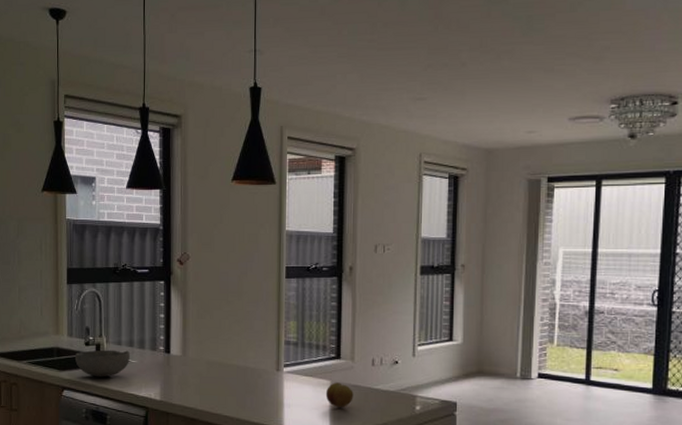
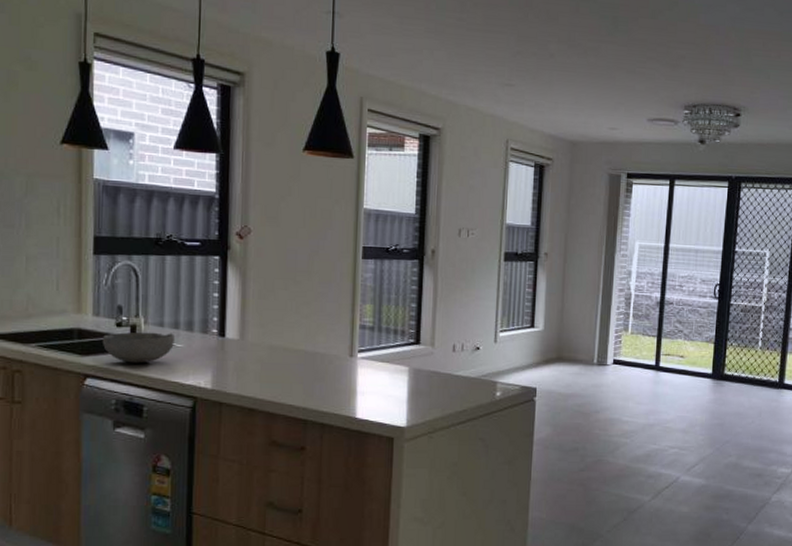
fruit: present [325,382,354,408] -> none [403,369,433,396]

